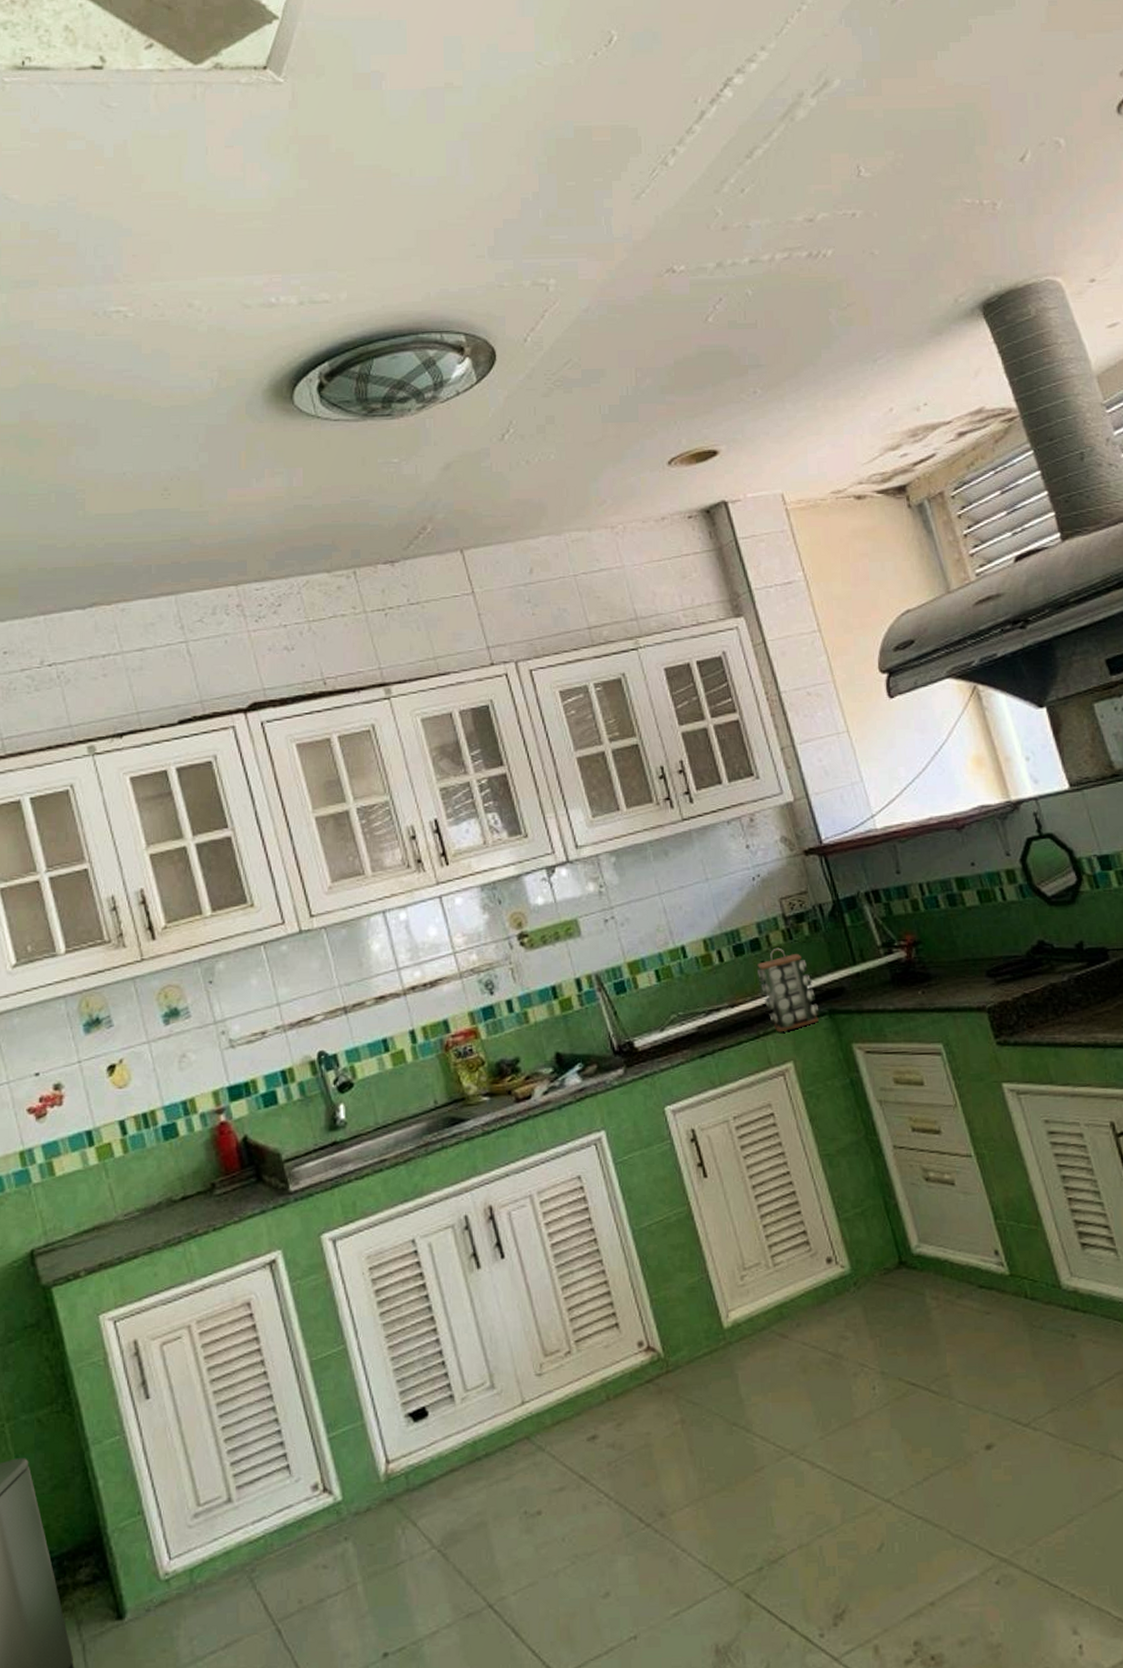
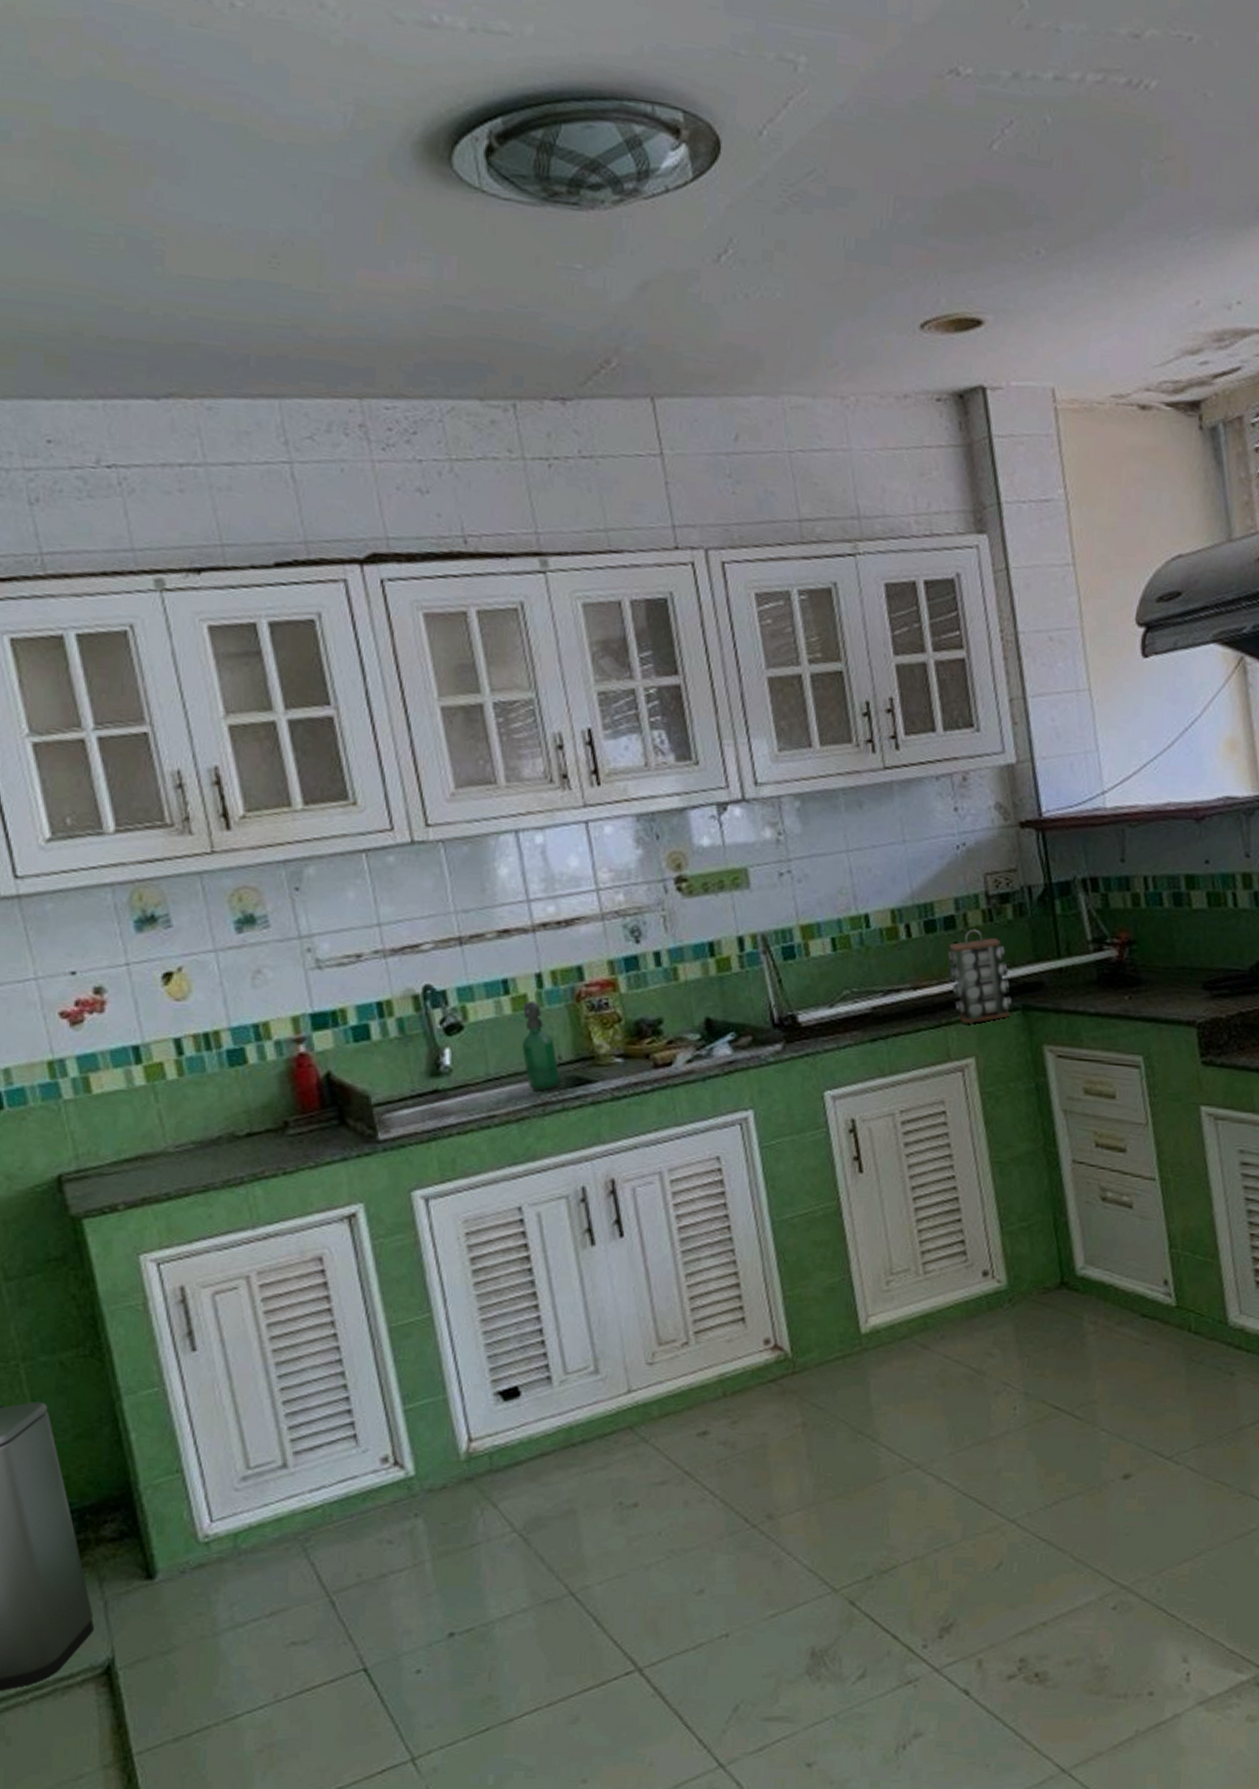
soap dispenser: none [402,1054,437,1134] -> present [521,1000,560,1091]

